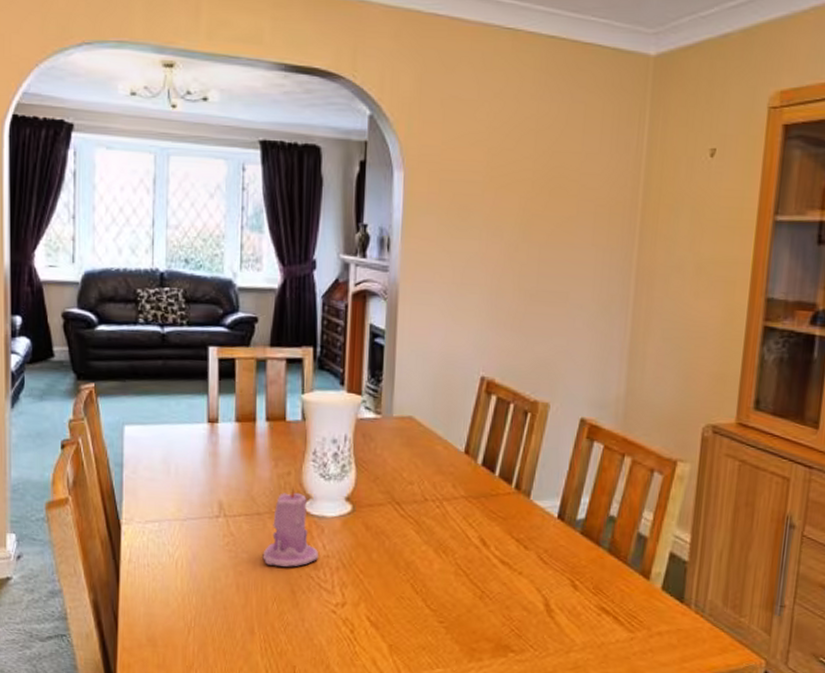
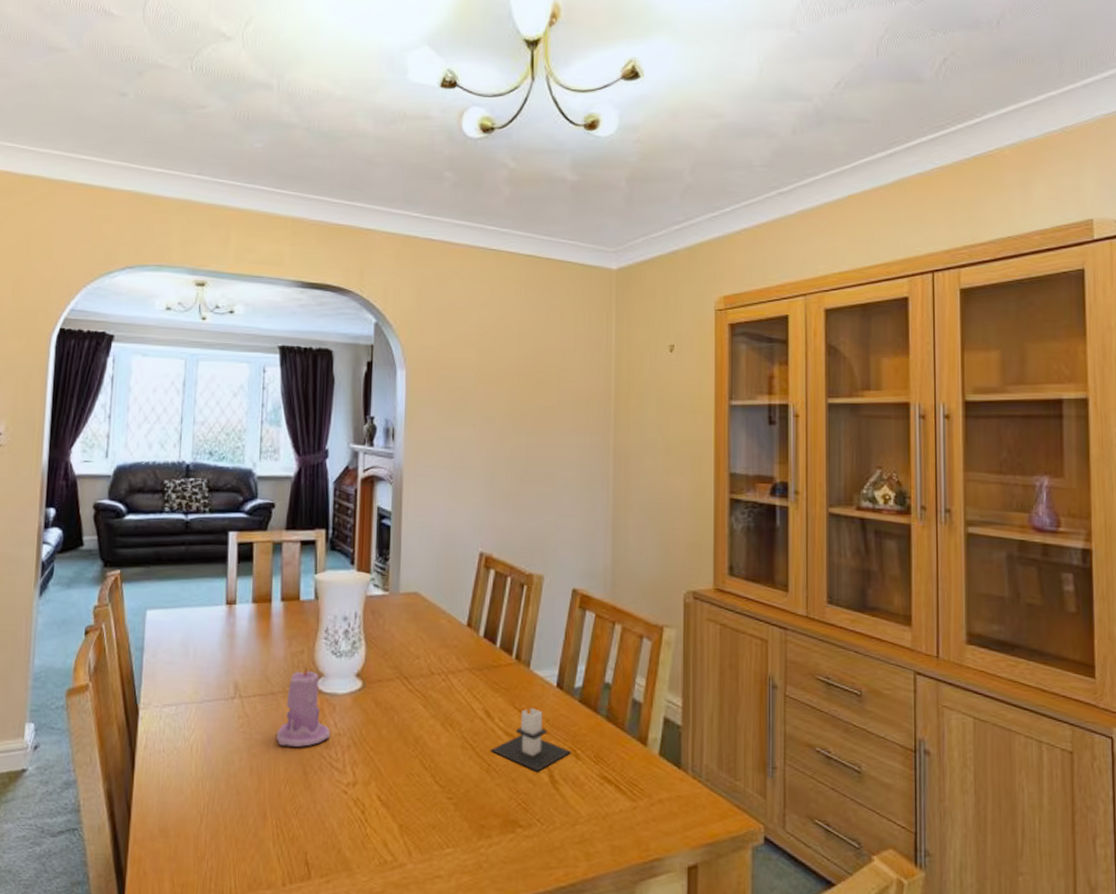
candle: none [484,538,569,600] -> present [490,708,571,772]

